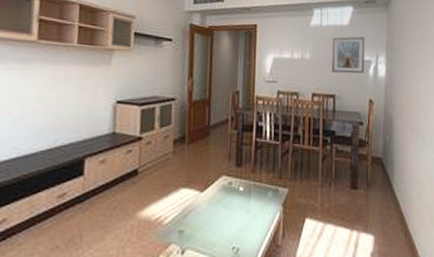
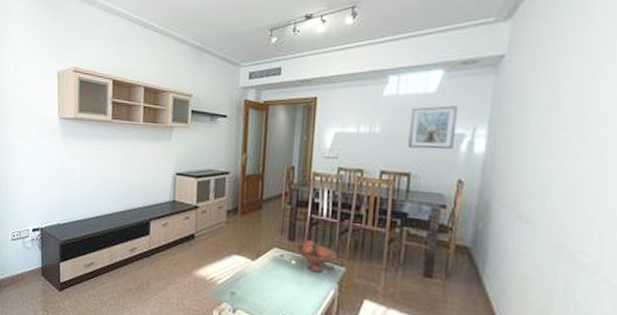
fruit bowl: none [243,164,282,197] -> present [296,240,338,273]

